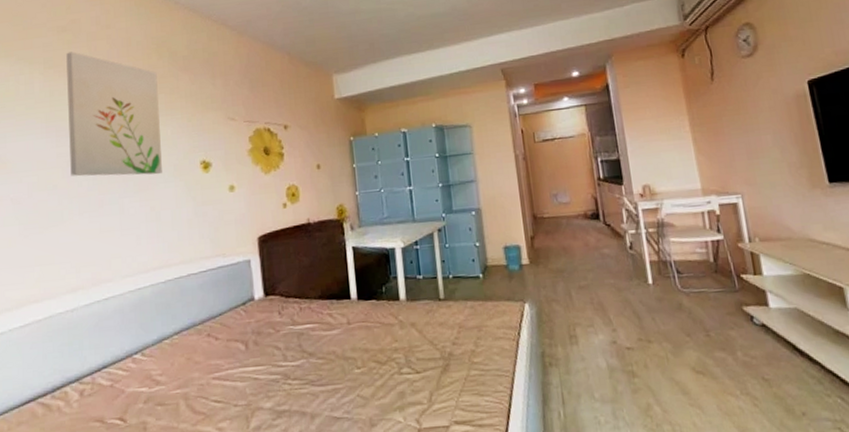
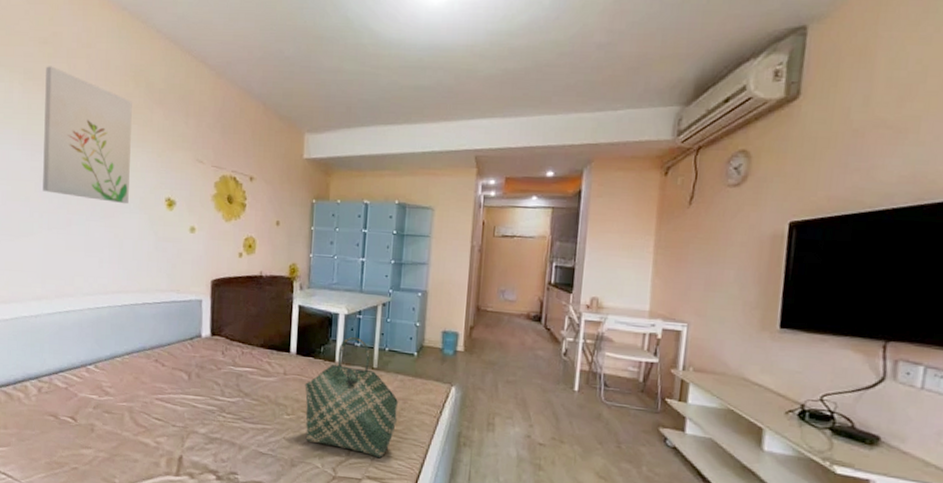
tote bag: none [371,269,475,399] -> present [304,336,398,459]

